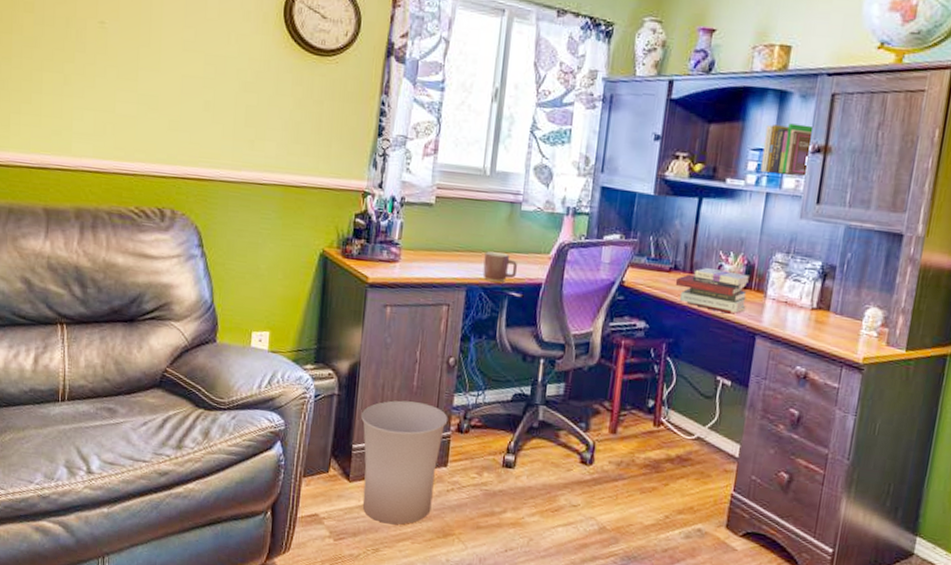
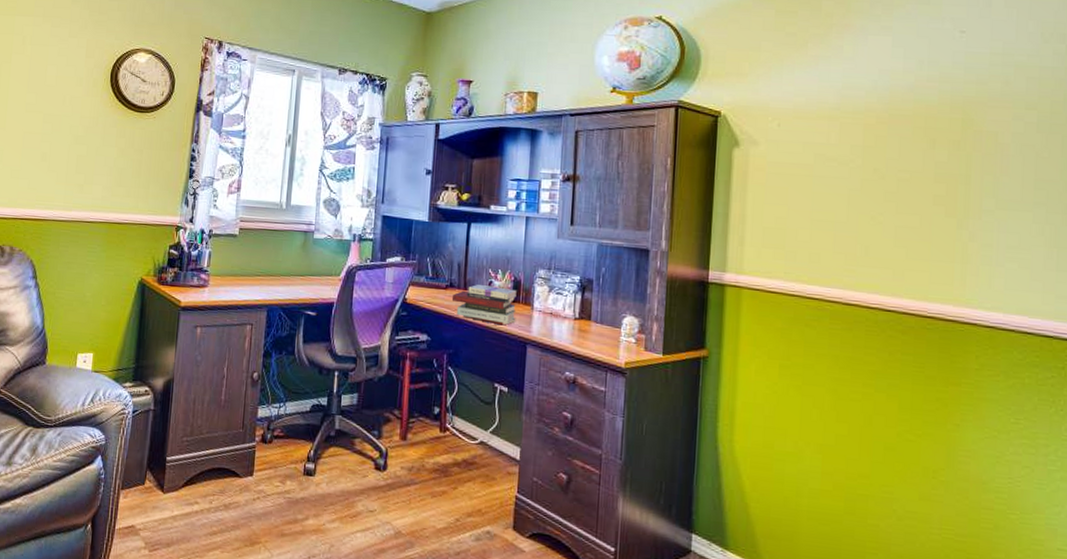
waste bin: present [361,400,448,525] -> none [174,414,253,534]
mug: present [483,251,518,282] -> none [281,275,312,302]
books: present [760,123,812,176] -> none [519,157,561,202]

